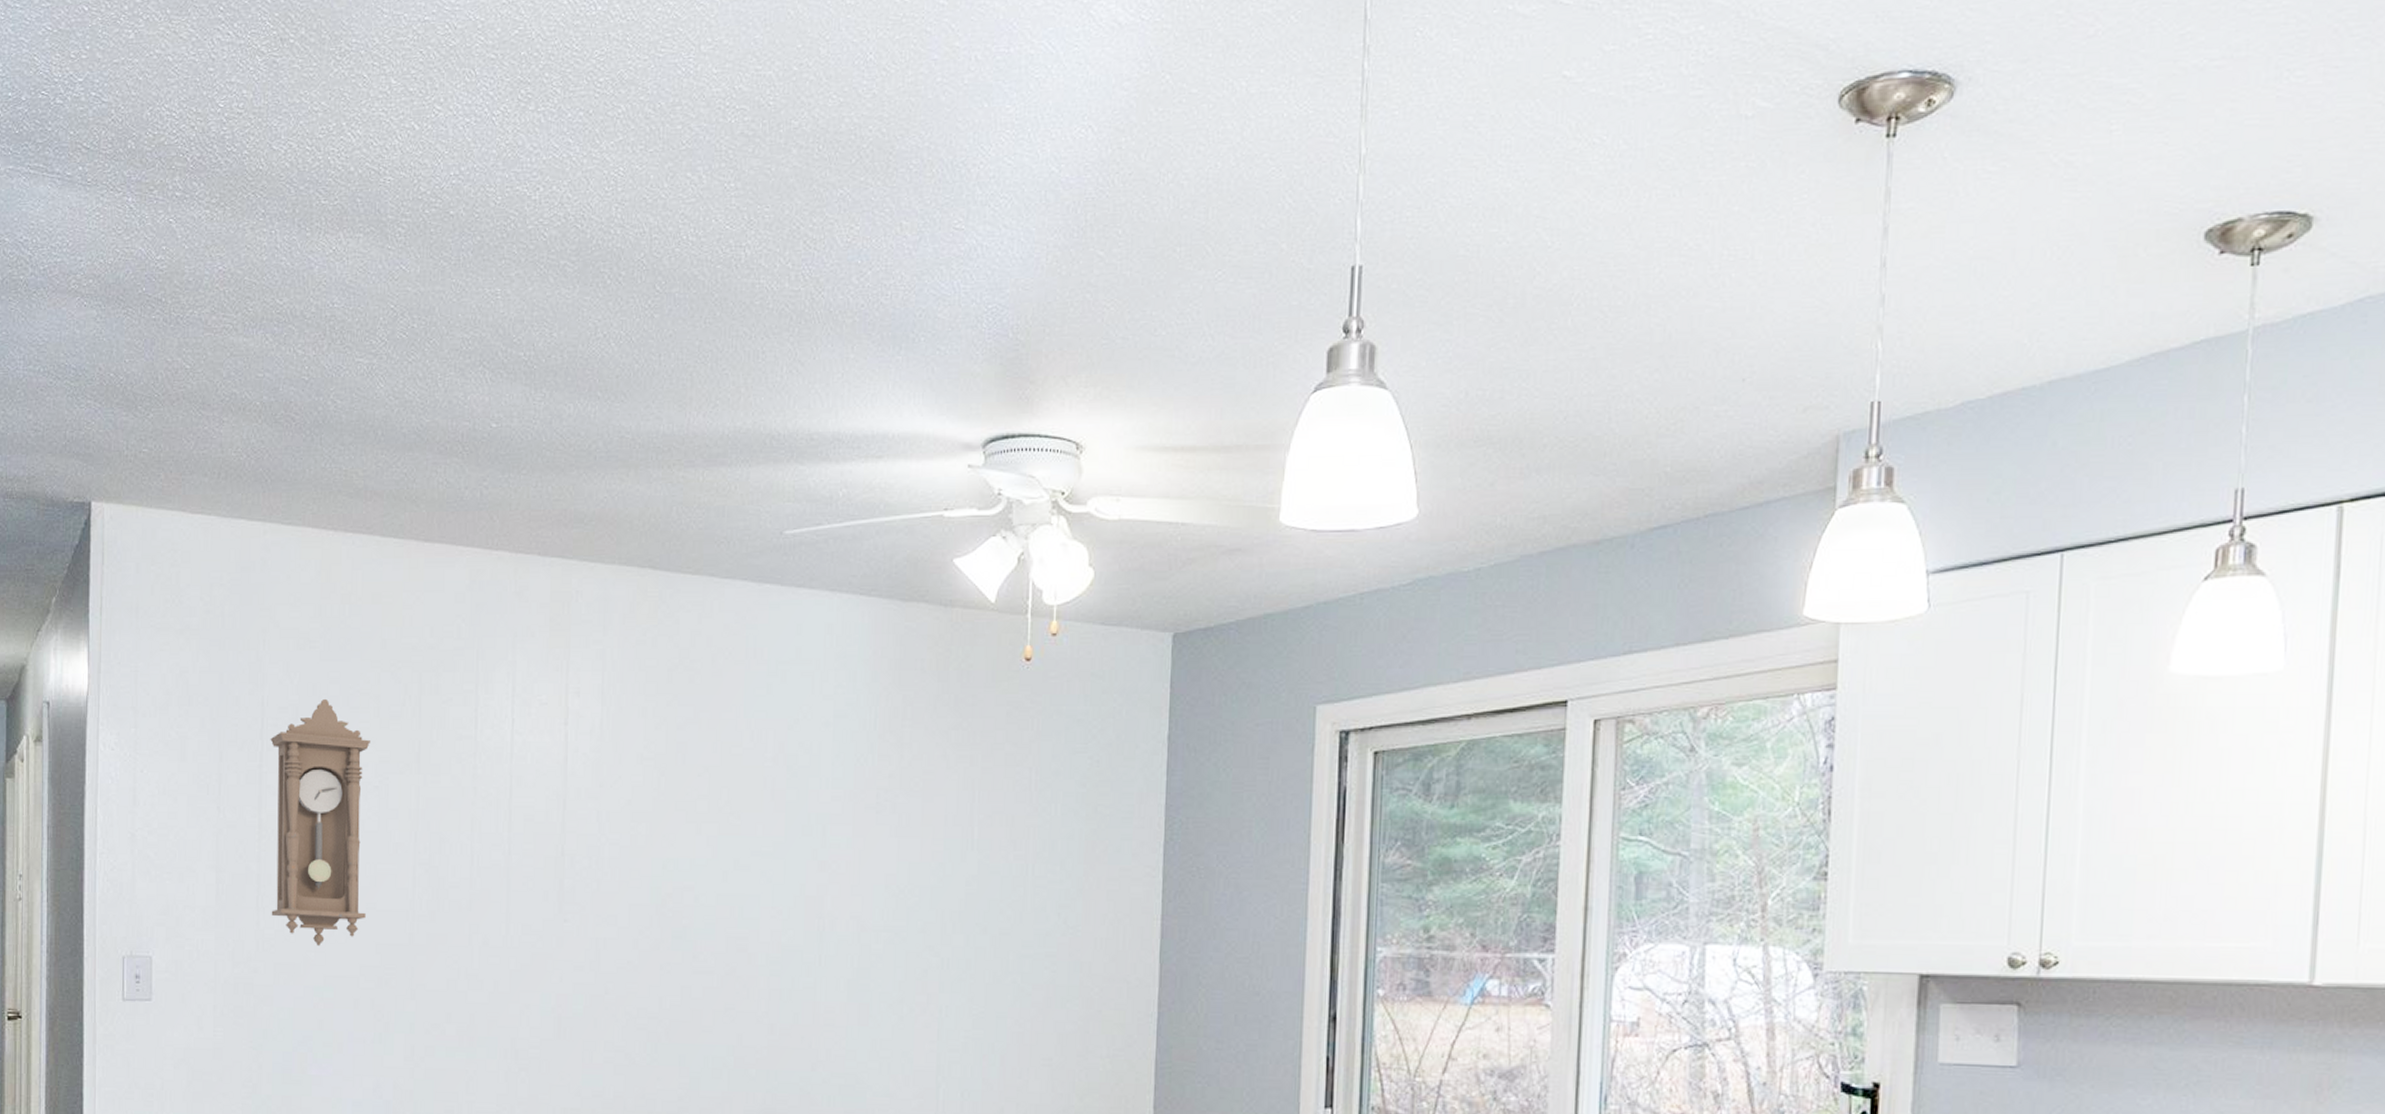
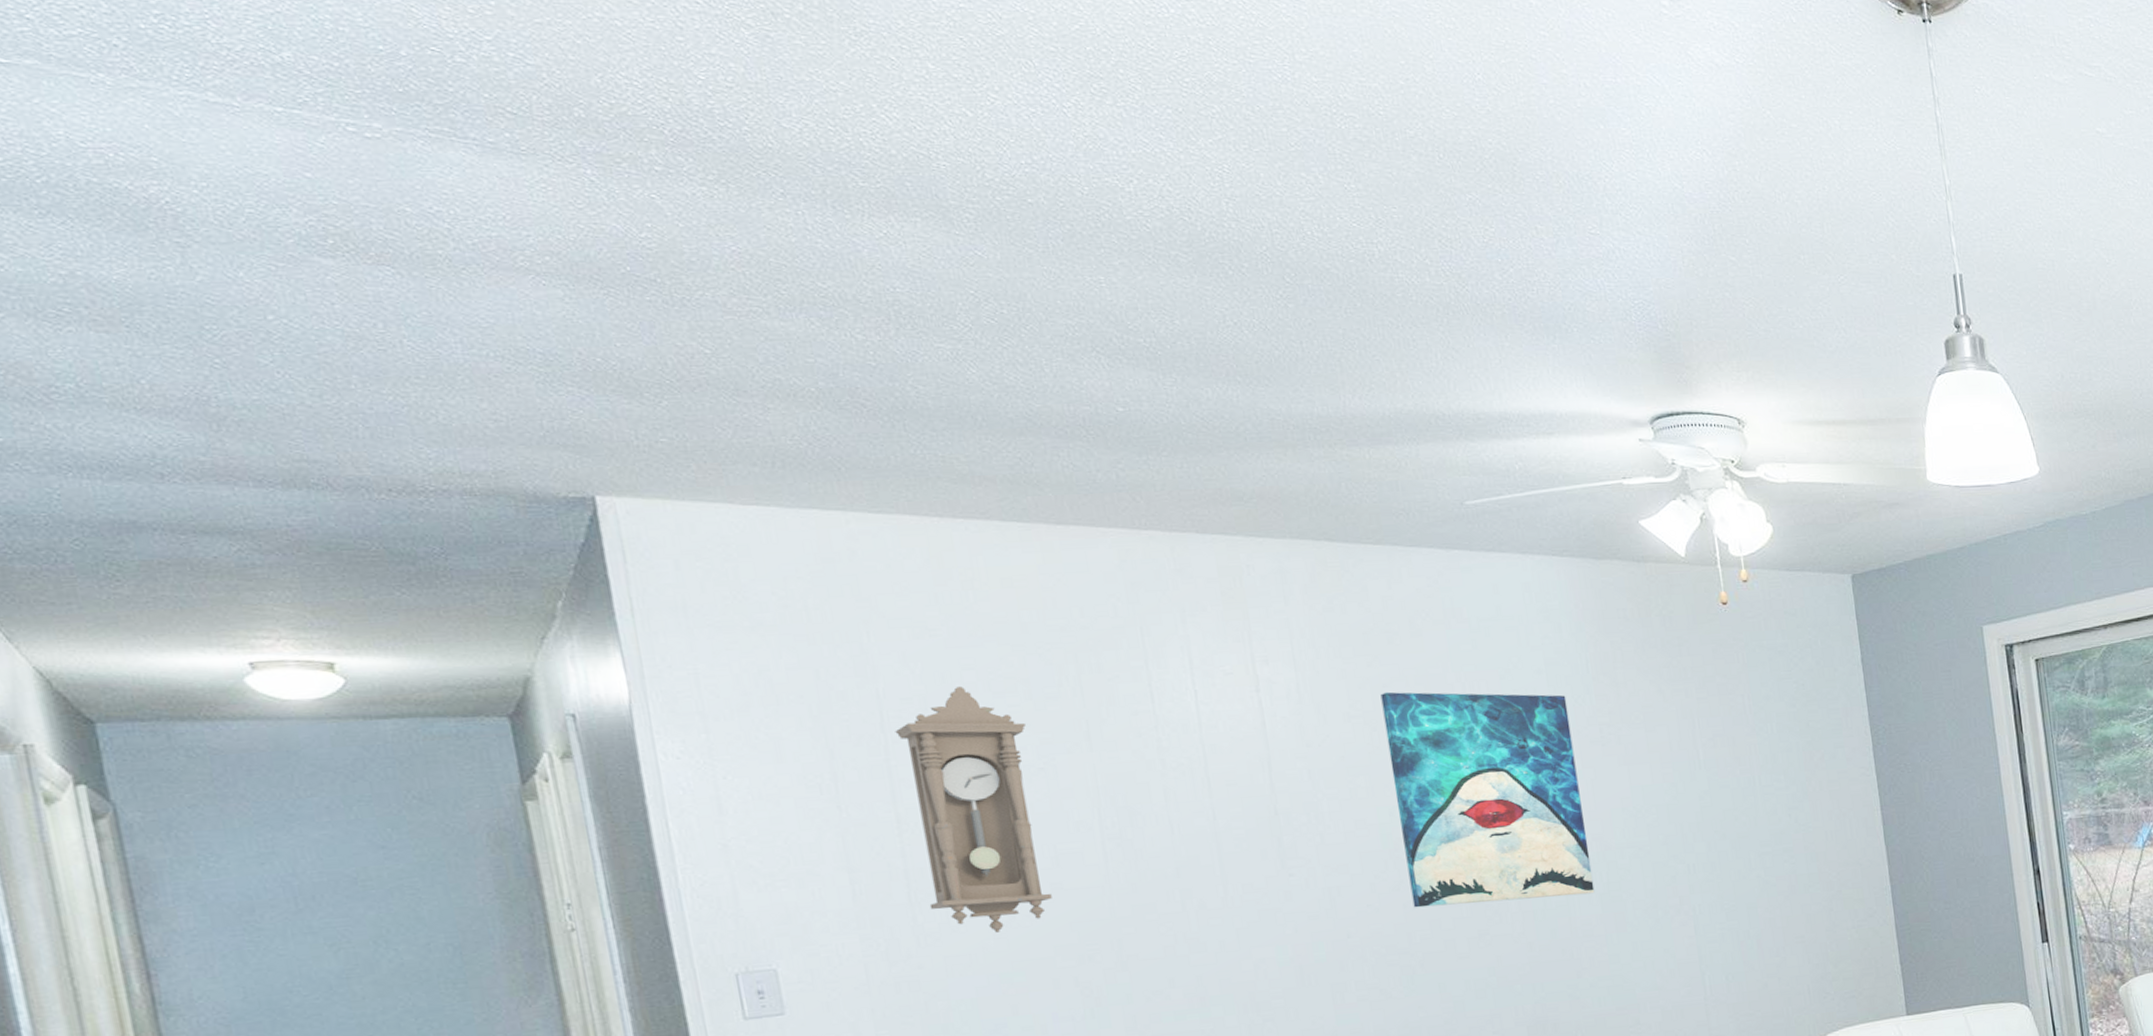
wall art: none [669,734,849,979] -> present [1380,691,1595,908]

